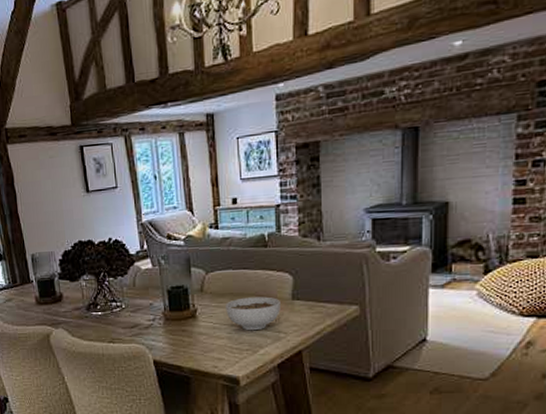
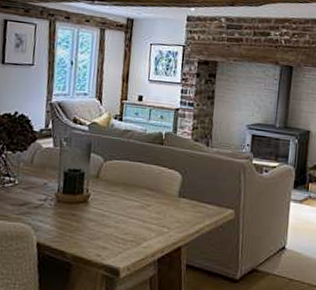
bowl: present [225,296,281,331] -> none [117,189,168,223]

